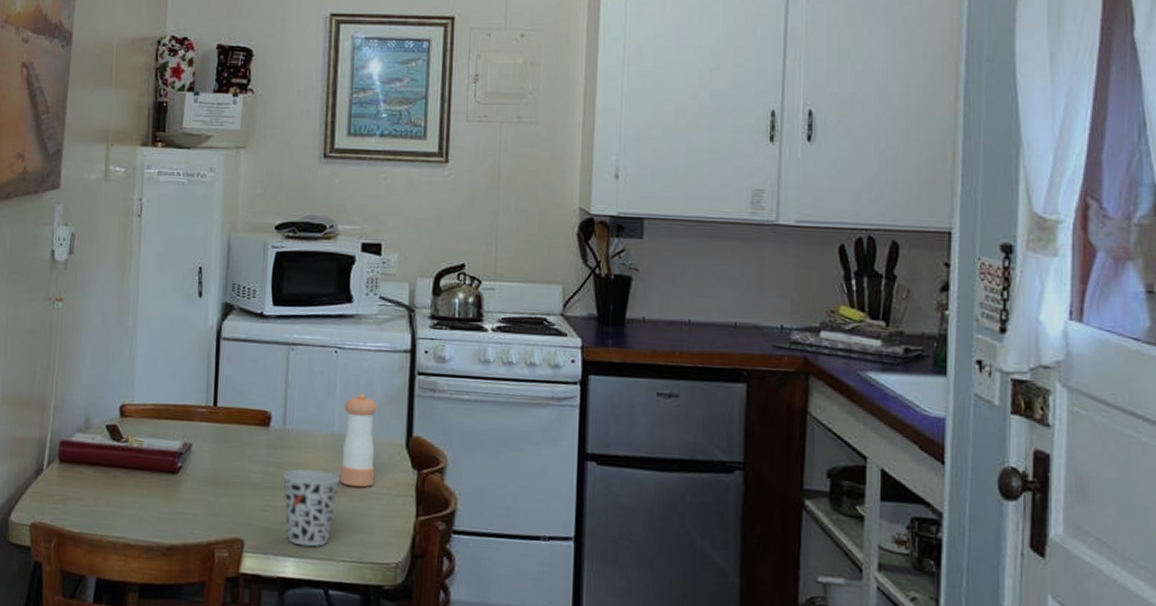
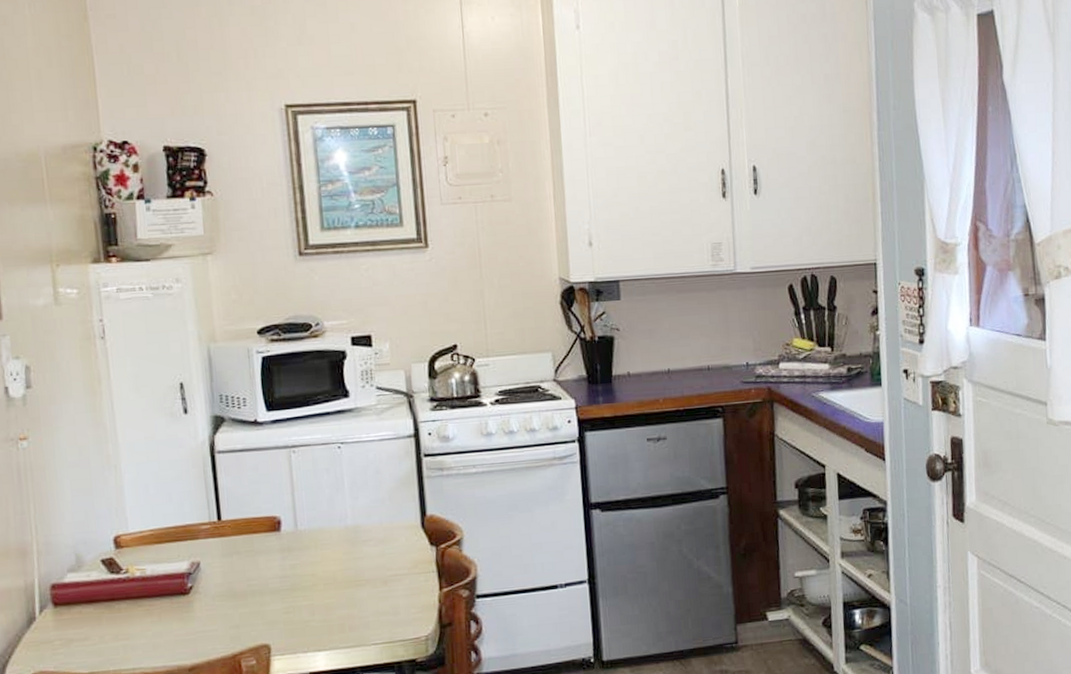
cup: present [282,468,341,548] -> none [301,563,361,639]
pepper shaker: present [339,394,377,487] -> none [354,484,395,574]

